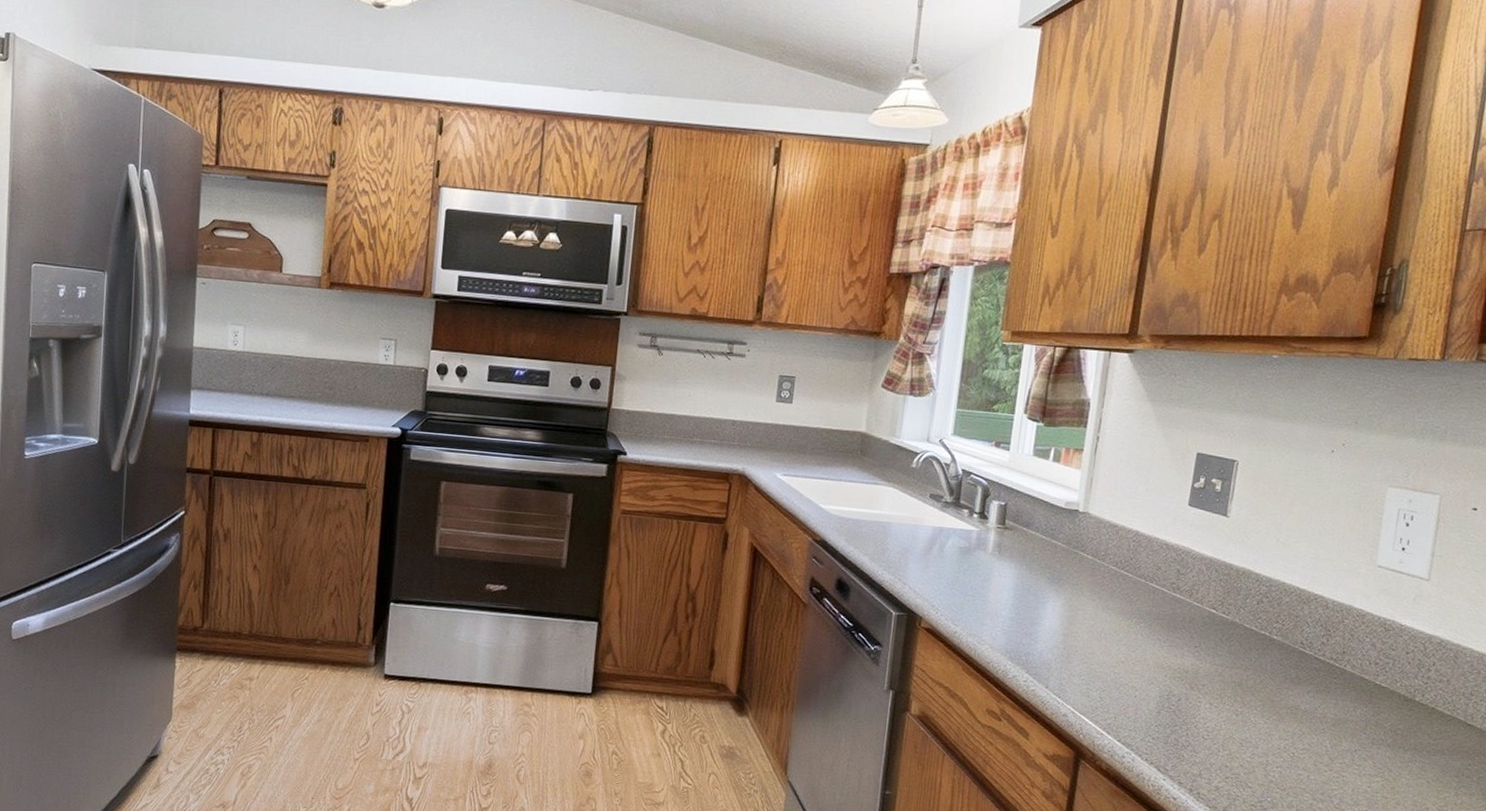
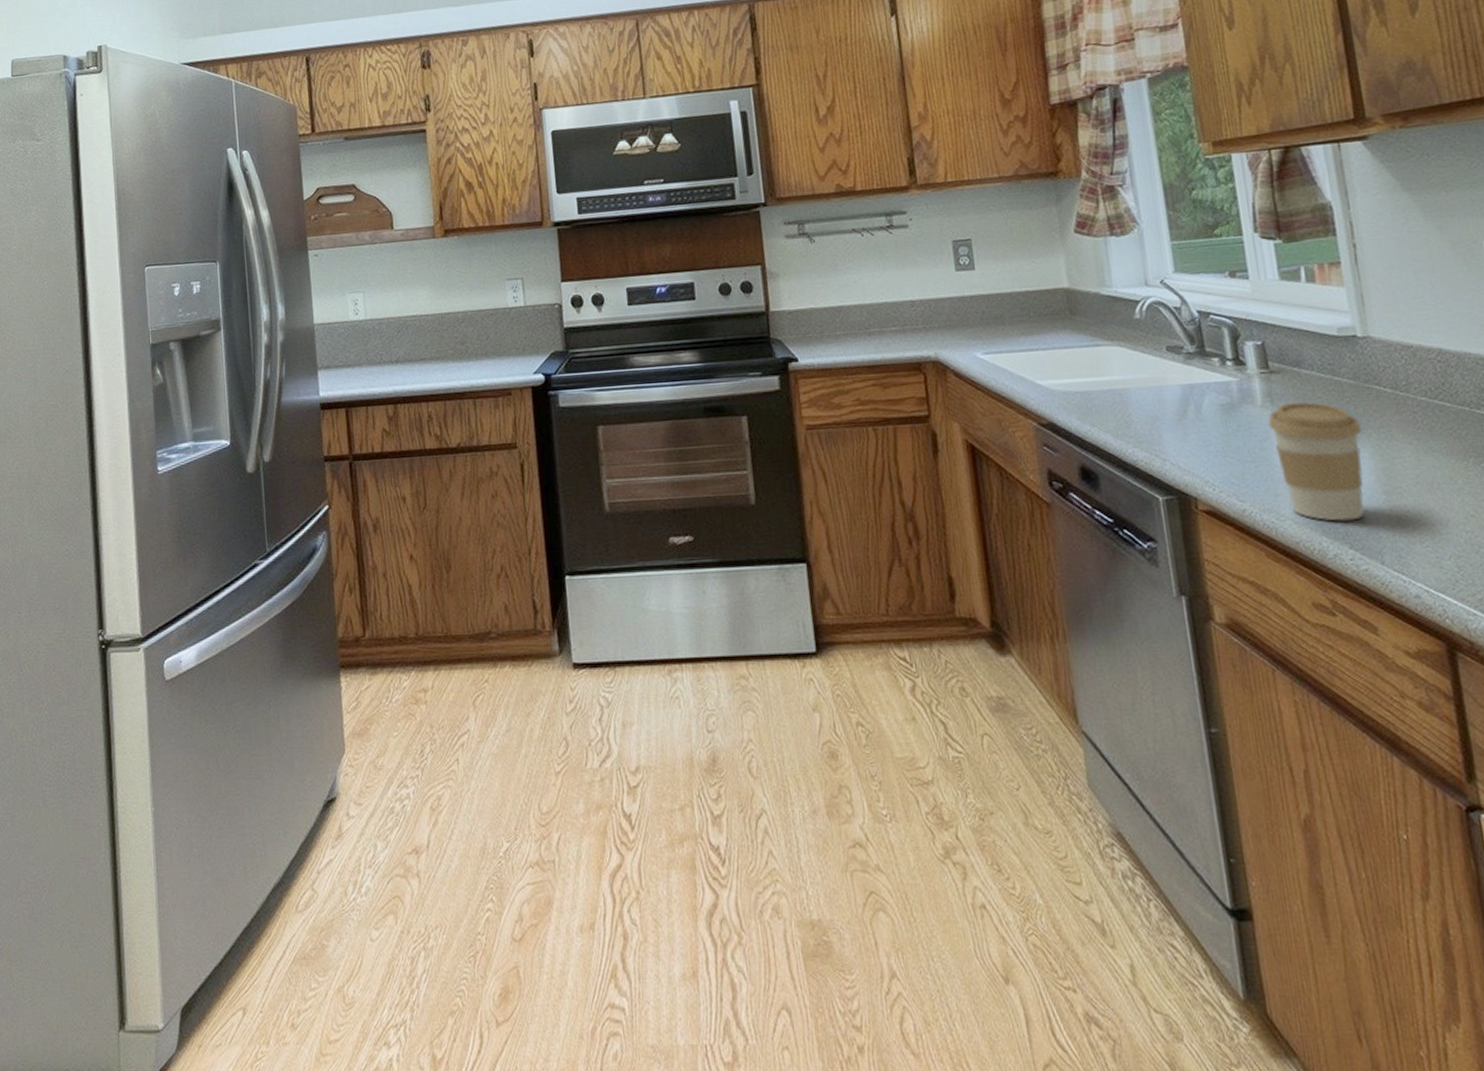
coffee cup: none [991,554,1062,652] -> present [1267,401,1364,521]

